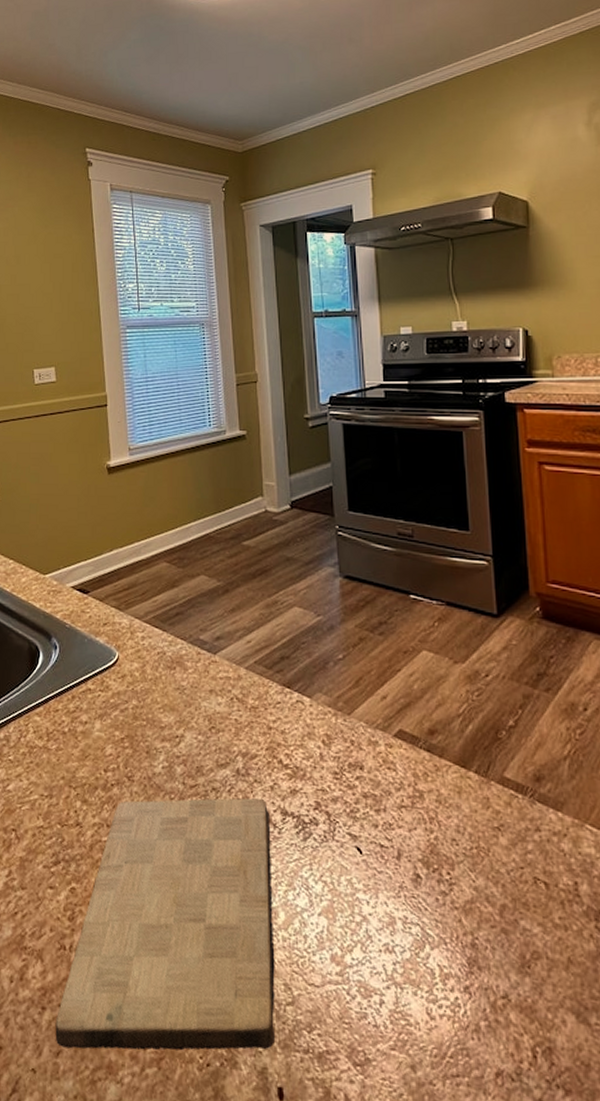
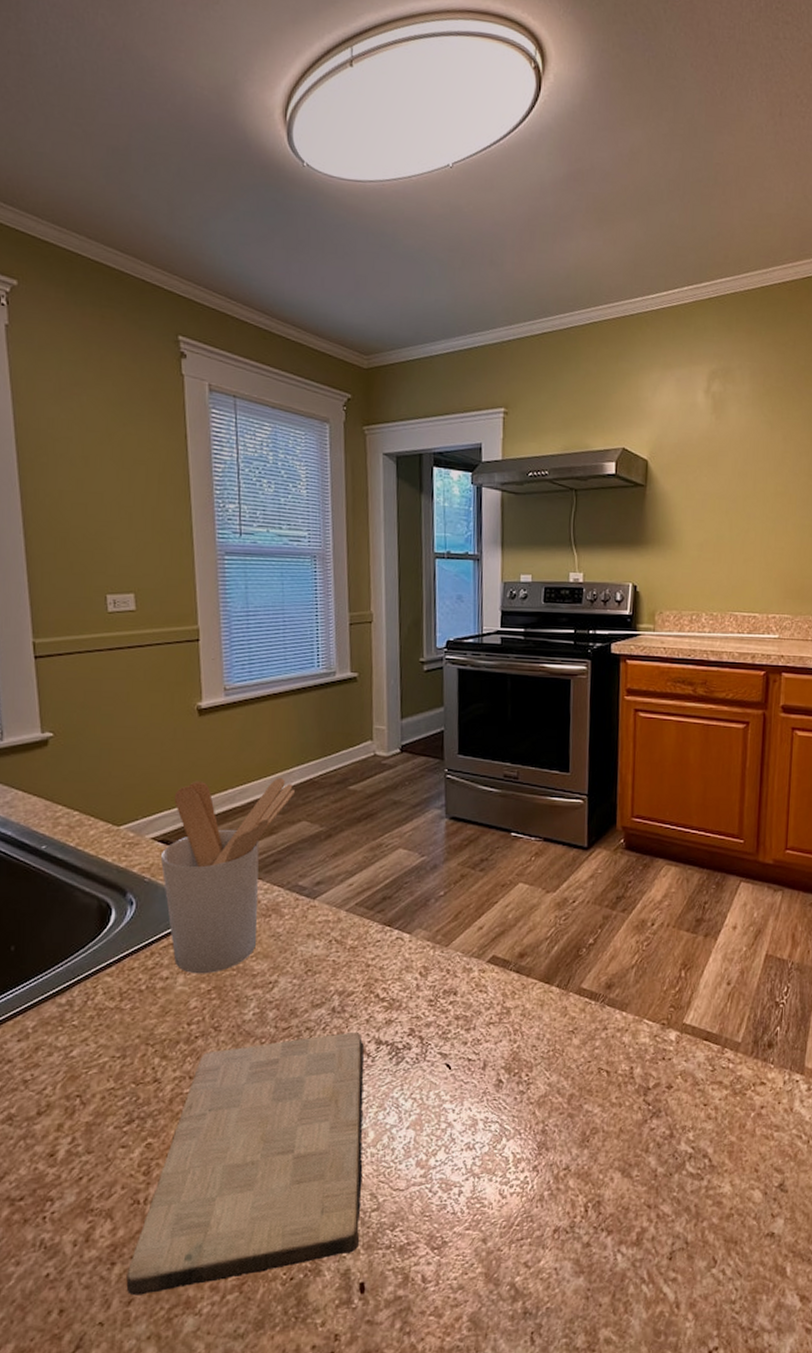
utensil holder: none [78,532,193,722] -> present [160,778,295,974]

